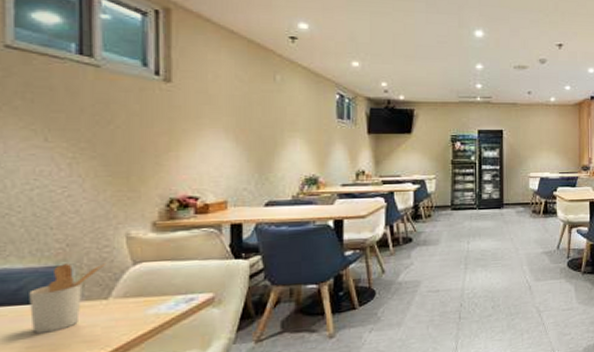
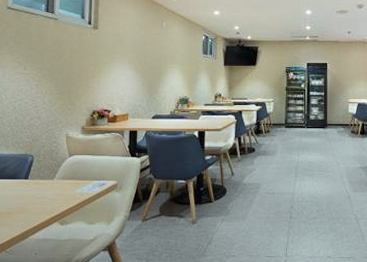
utensil holder: present [29,263,107,334] -> none [10,153,54,200]

